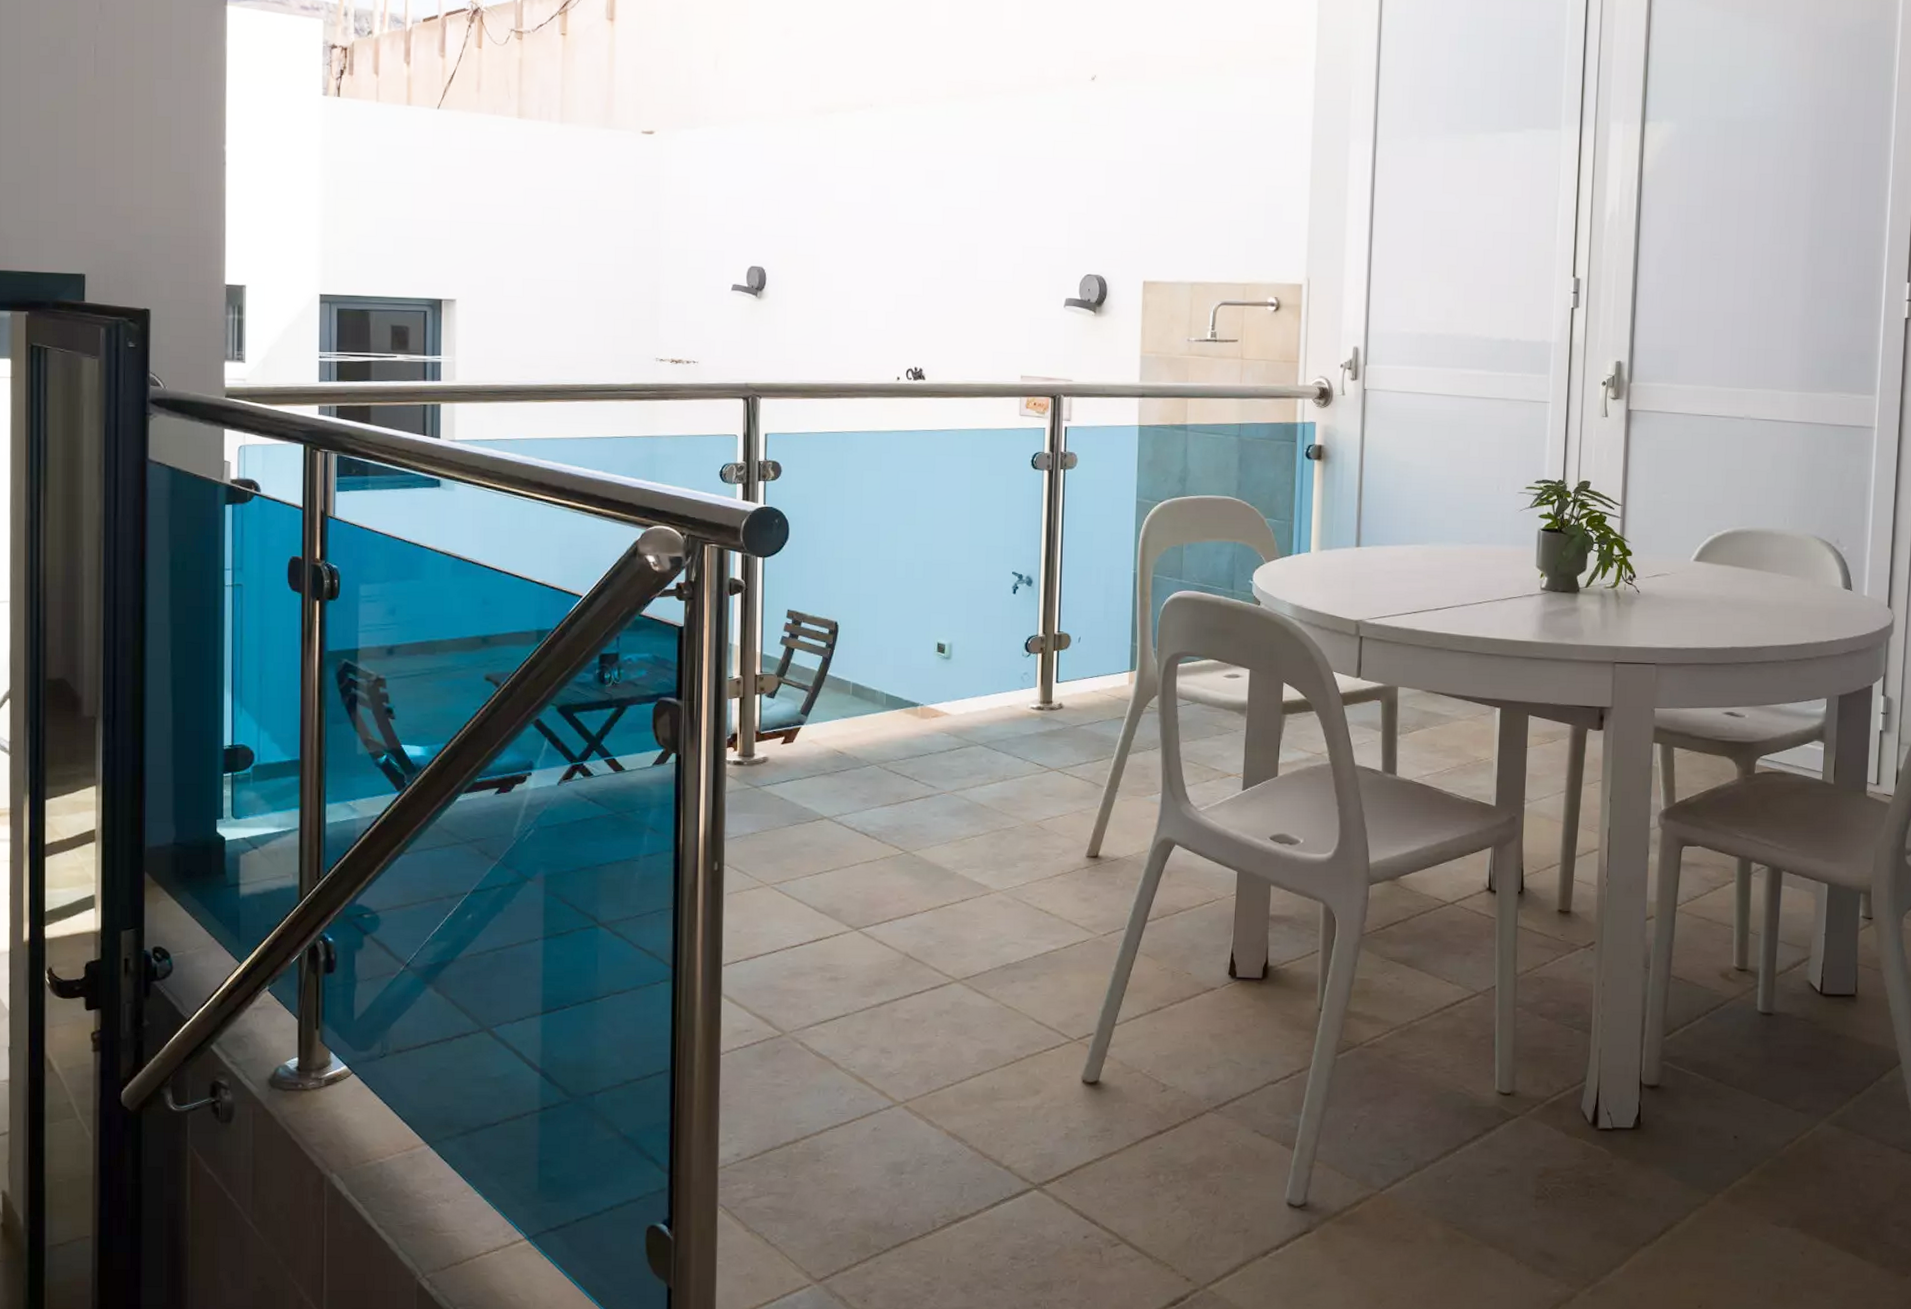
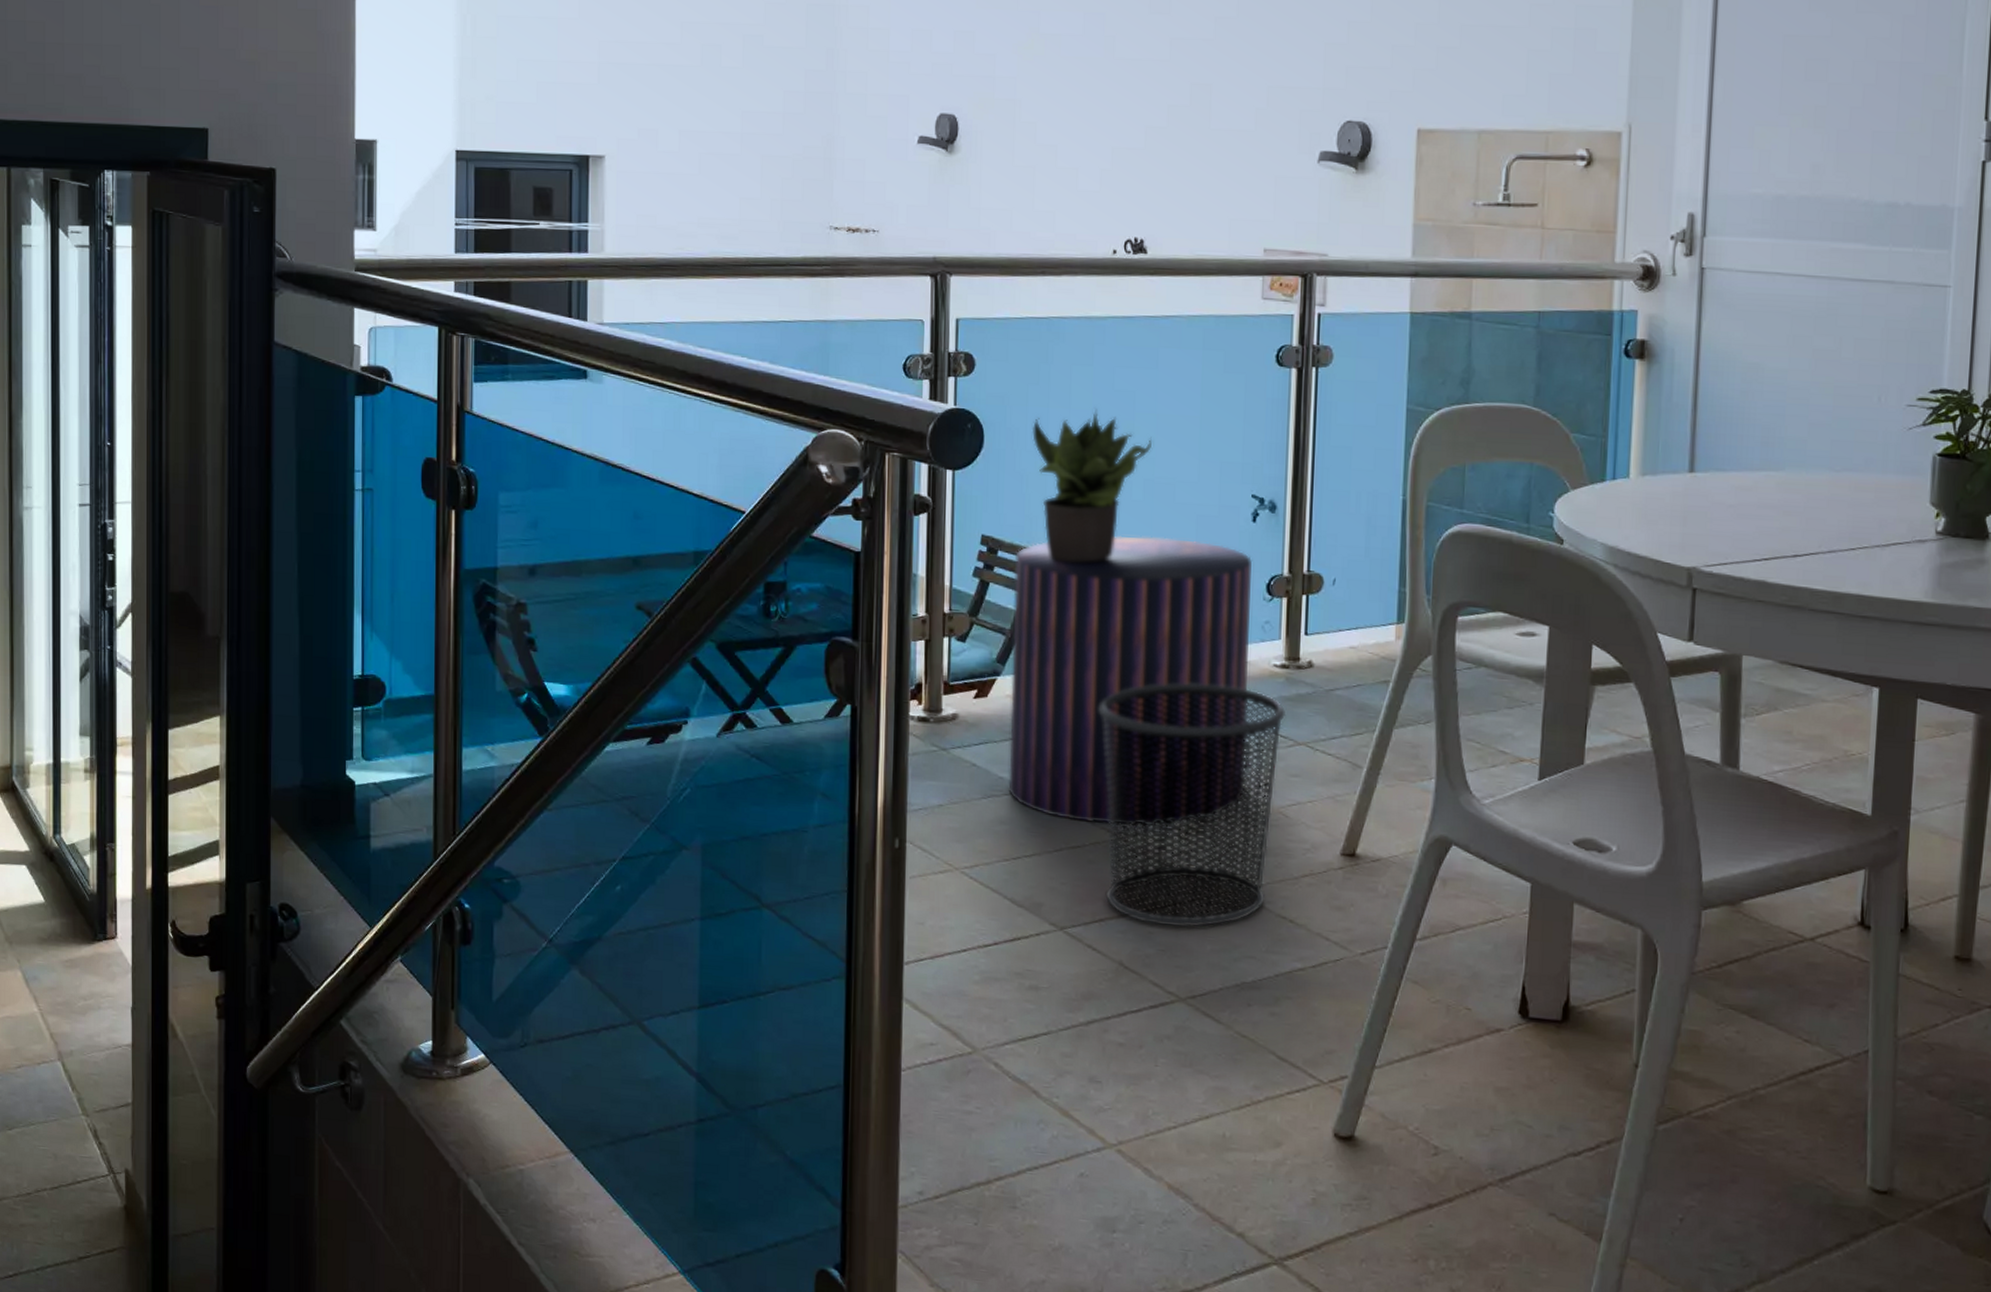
stool: none [811,607,1014,841] -> present [1008,535,1253,823]
potted plant: none [830,505,931,631] -> present [1032,409,1153,564]
waste bin: none [887,725,1042,922] -> present [1098,683,1286,928]

